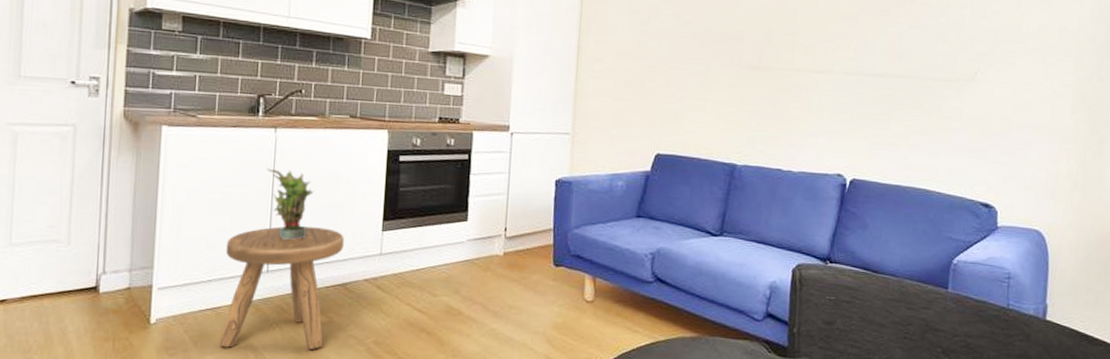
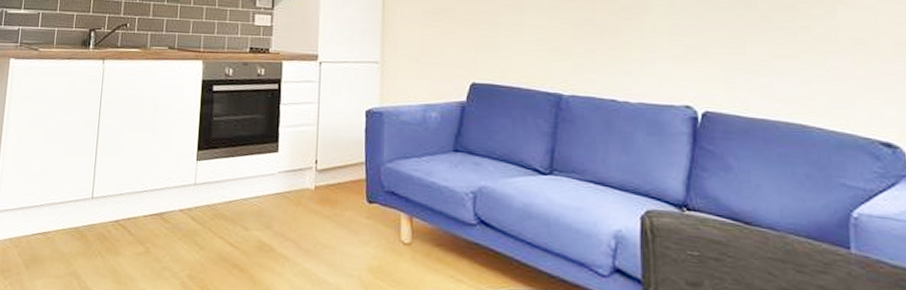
stool: present [218,226,344,351] -> none [47,154,162,281]
potted plant: present [266,168,314,240] -> none [94,97,135,167]

